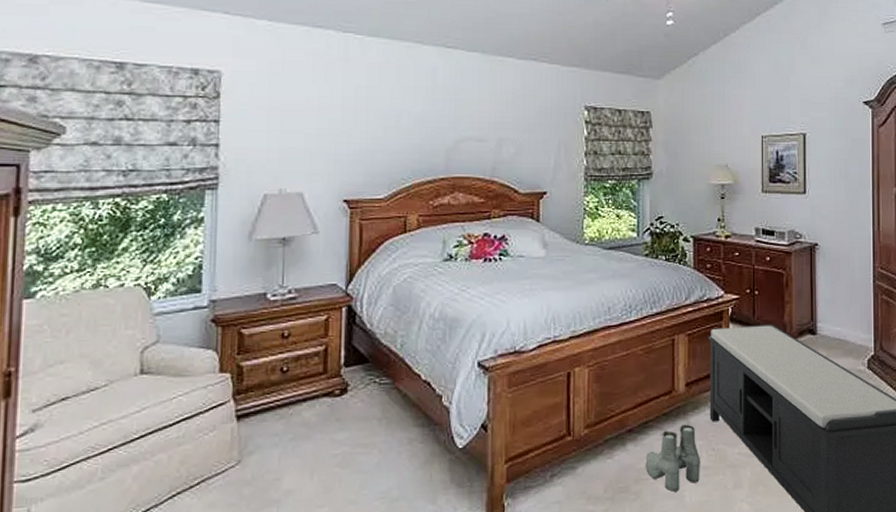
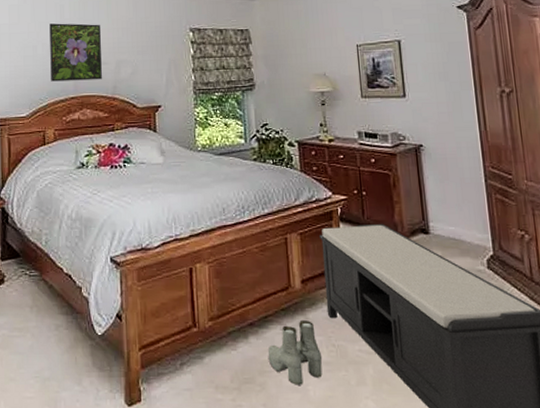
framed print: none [417,89,480,159] -> present [49,23,102,82]

